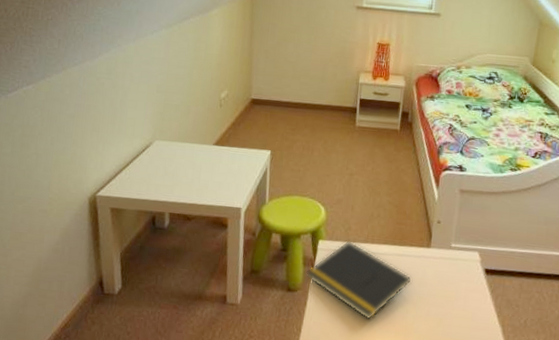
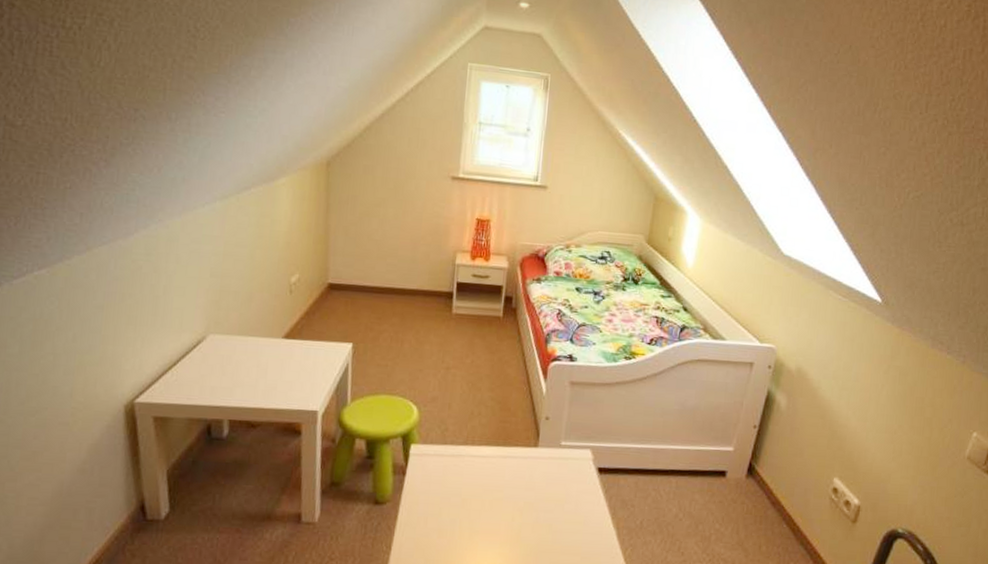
notepad: present [306,241,412,321] -> none [396,443,518,532]

